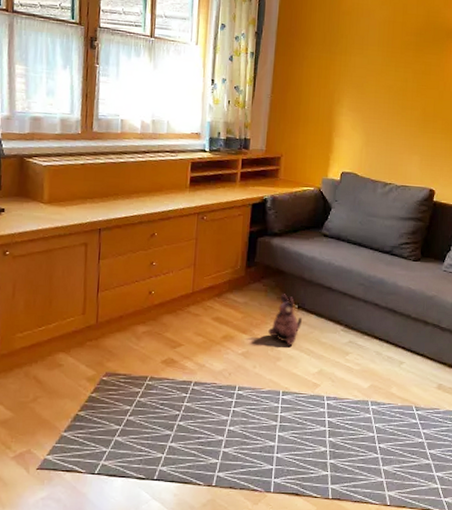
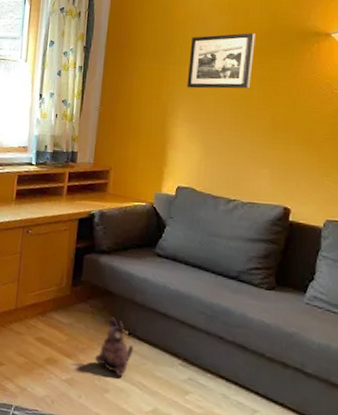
picture frame: none [351,28,412,81] -> present [187,33,255,89]

